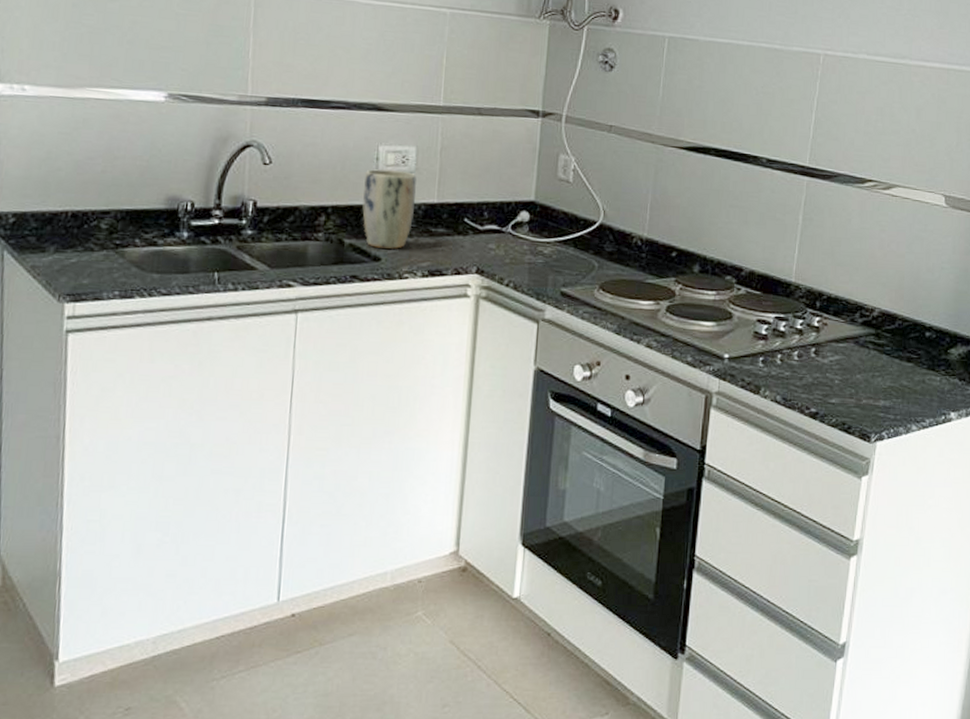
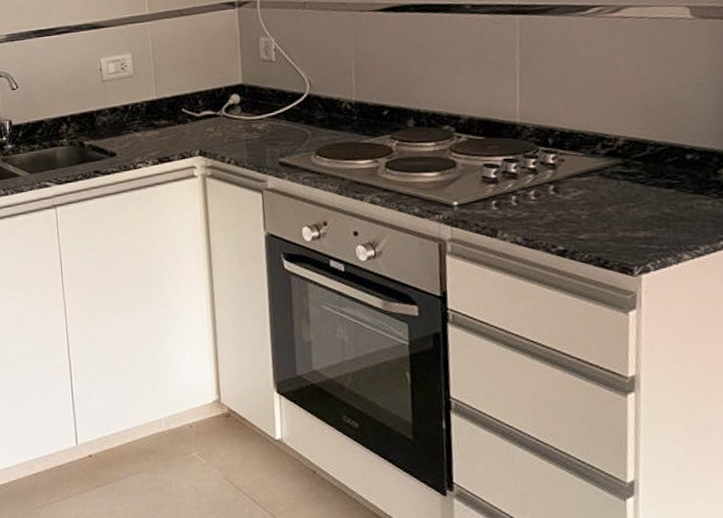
plant pot: present [362,168,417,249] -> none [93,76,139,145]

